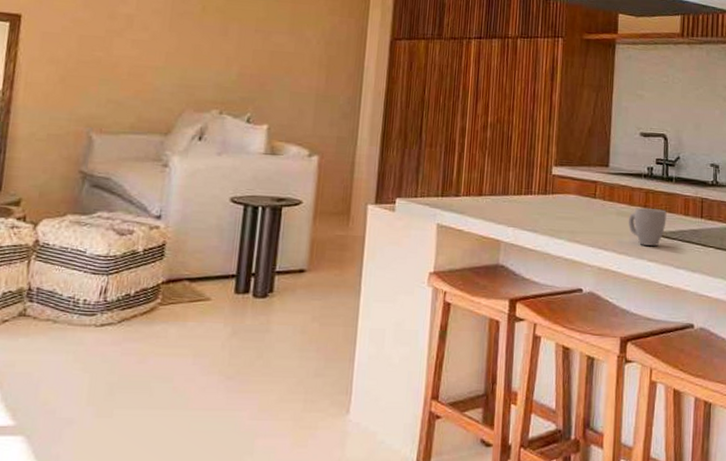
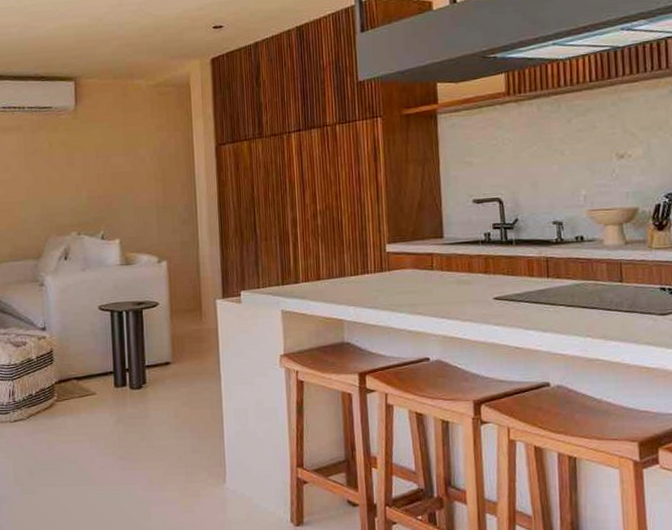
mug: present [628,207,667,246] -> none [469,273,510,311]

